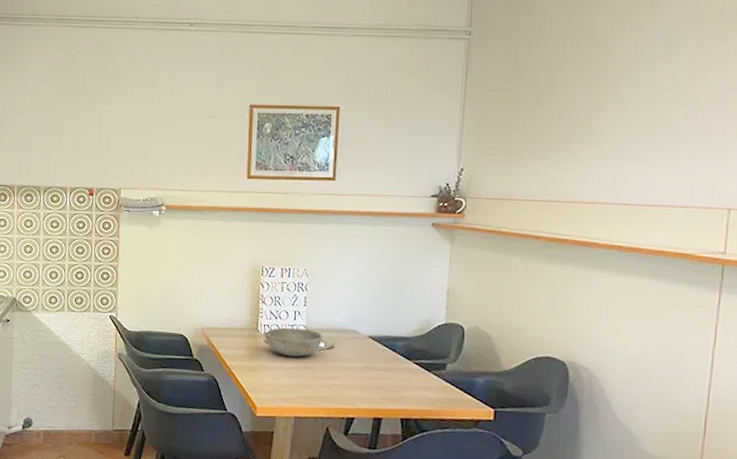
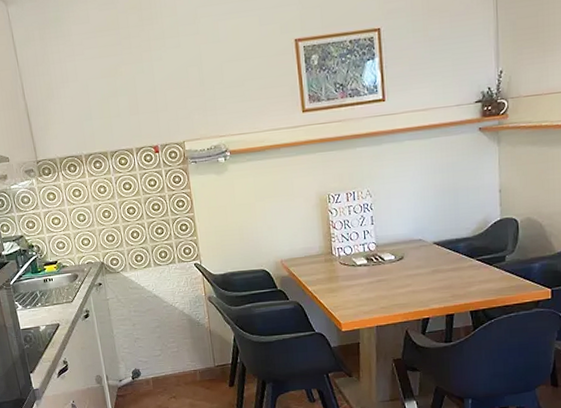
bowl: present [264,327,322,358] -> none [339,245,392,274]

